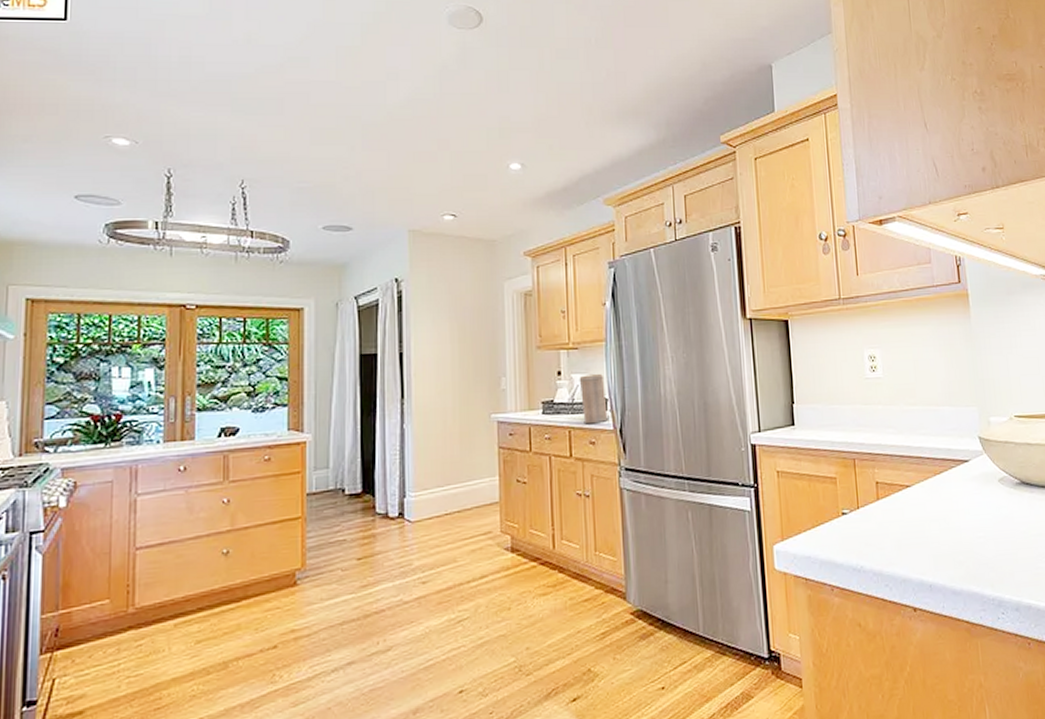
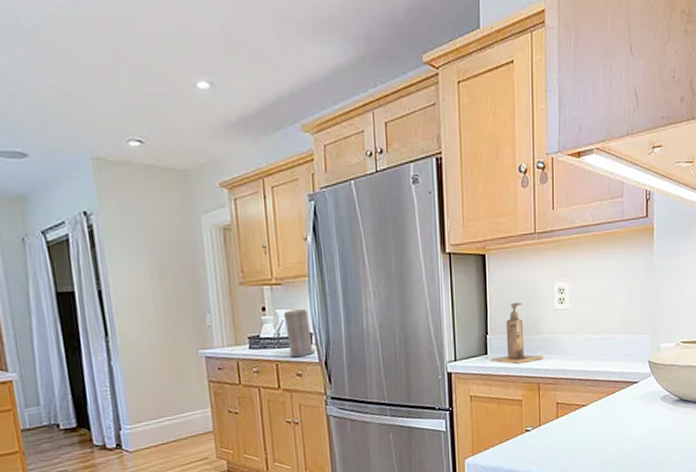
soap dispenser: none [798,369,857,436] -> present [490,302,543,364]

